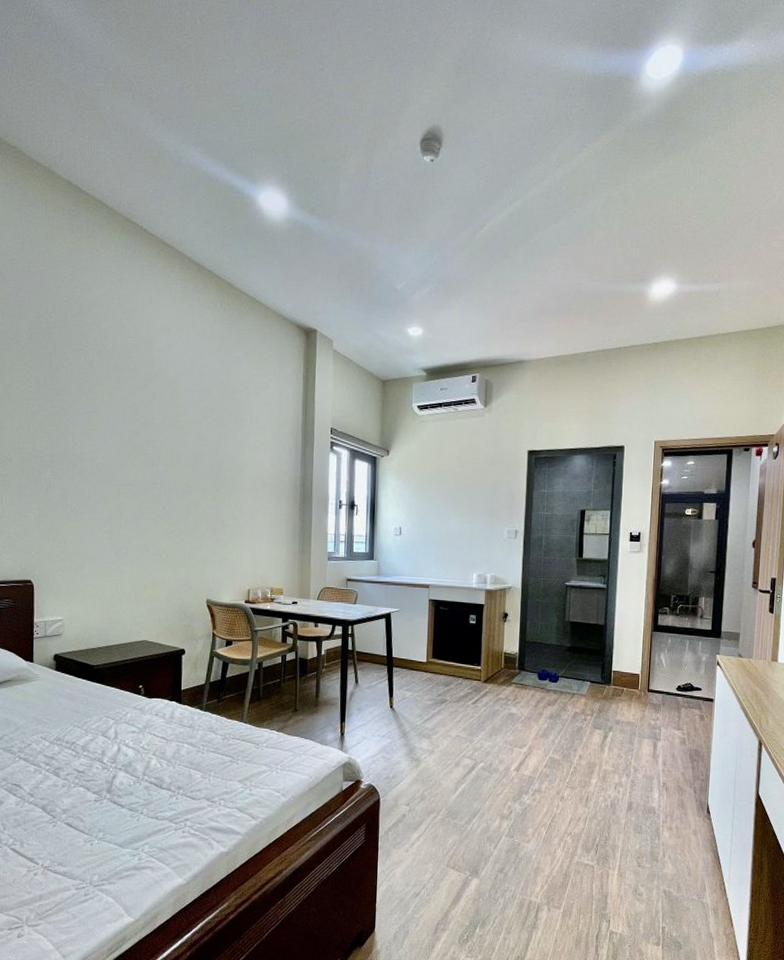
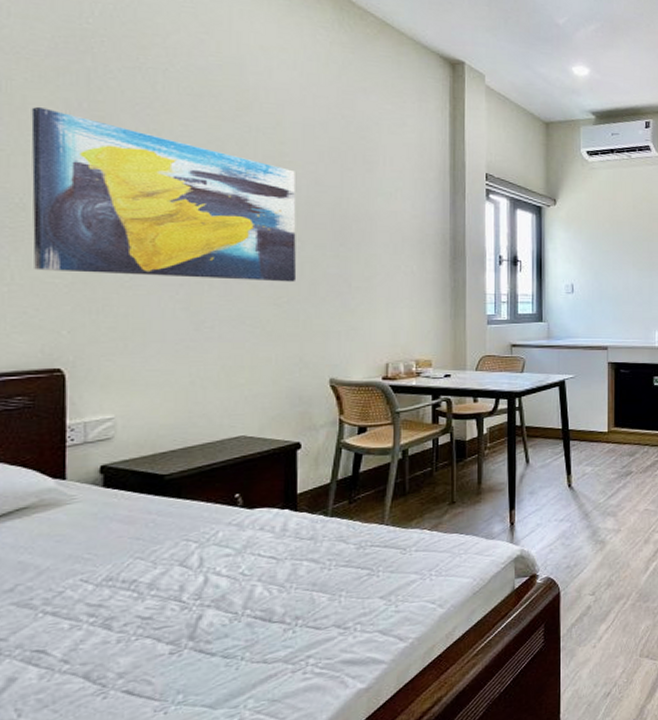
wall art: none [15,383,186,520] -> present [31,106,297,282]

